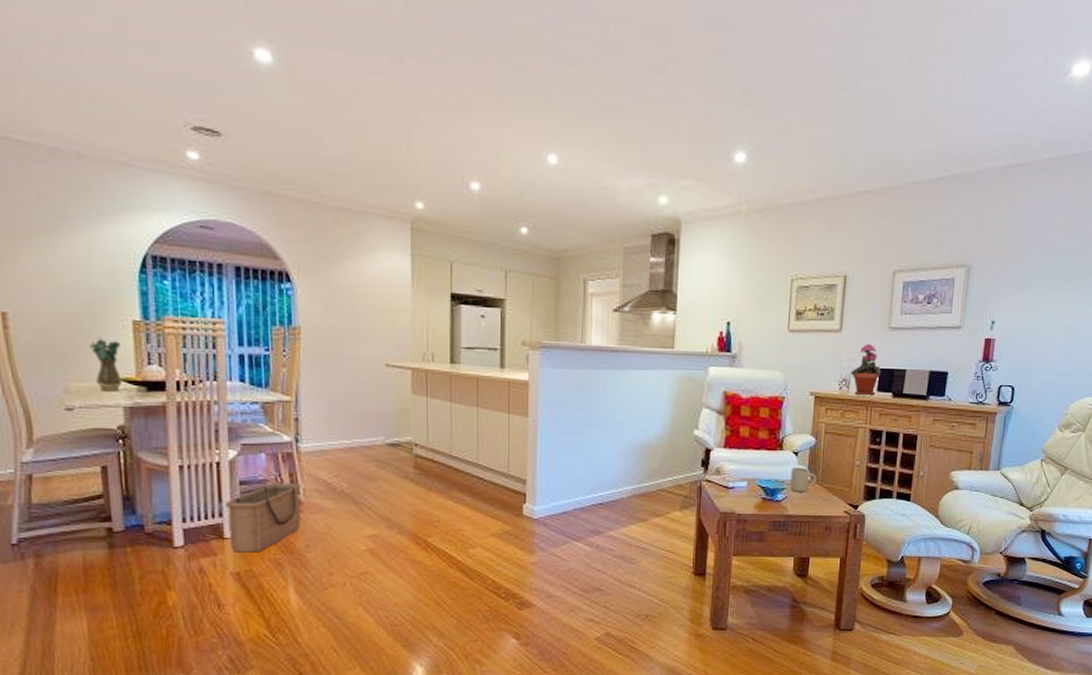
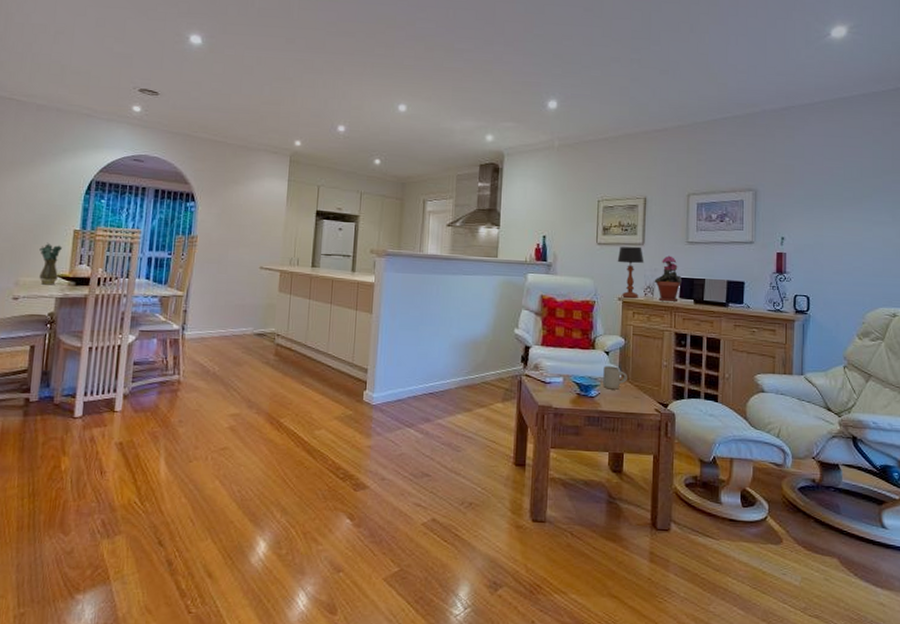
basket: present [225,482,301,553] -> none [119,364,182,425]
table lamp: none [810,333,841,394] -> present [617,246,644,299]

